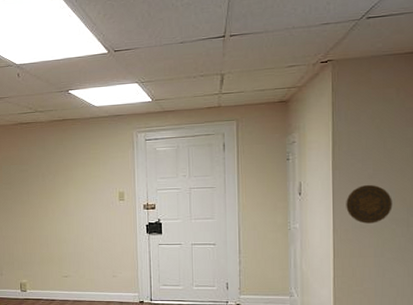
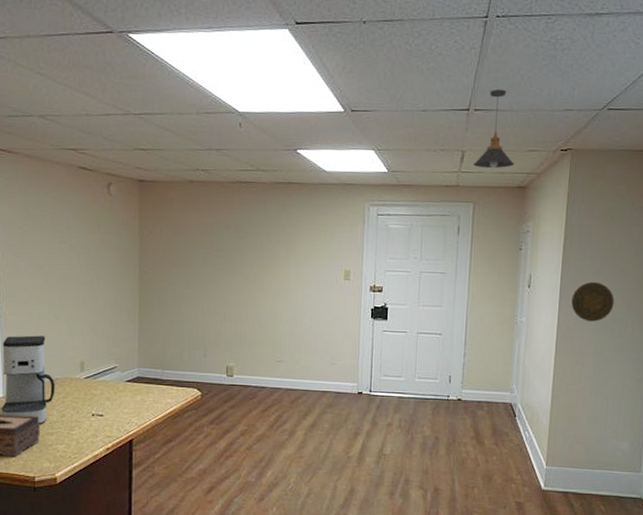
pendant light: none [234,13,275,88] -> present [474,89,515,169]

